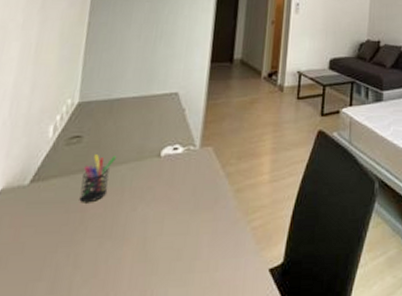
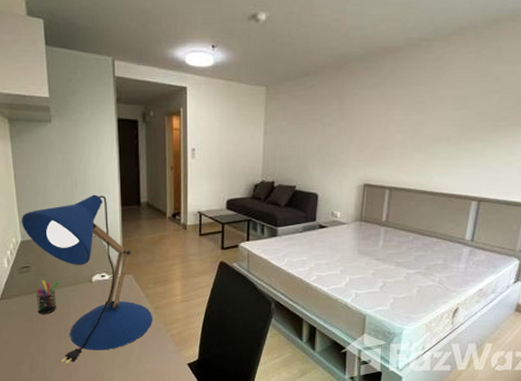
desk lamp: none [83,48,231,277] -> present [21,194,152,364]

